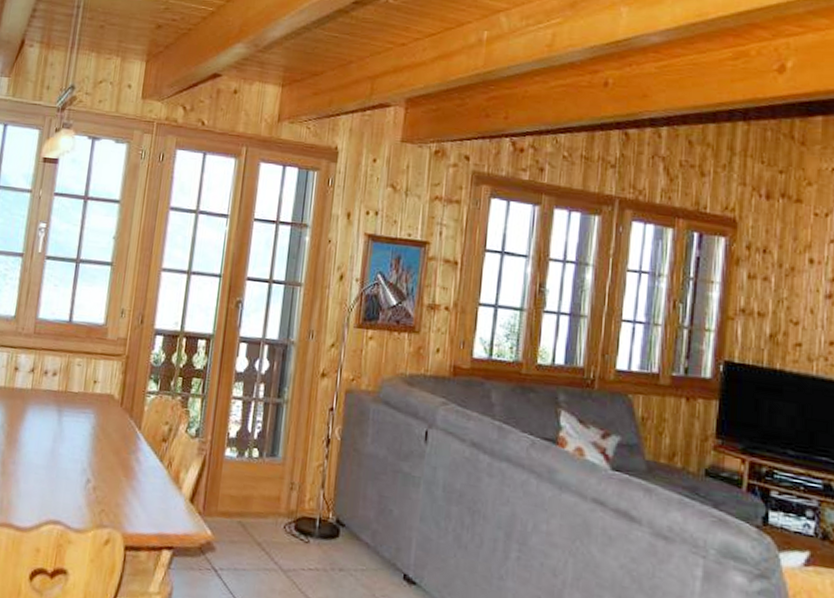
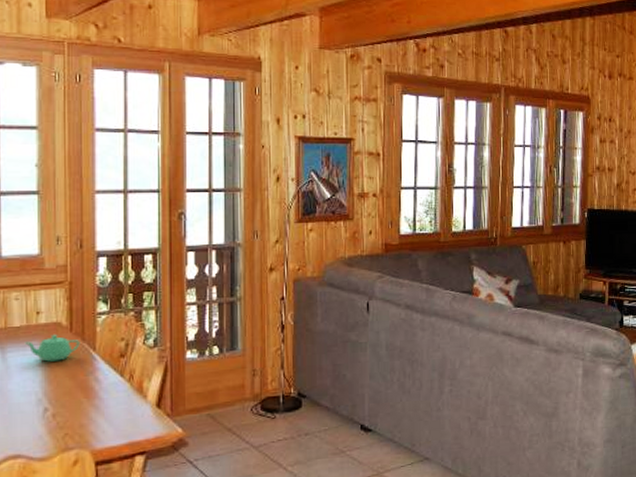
teapot: none [79,406,128,434] -> present [24,335,80,362]

